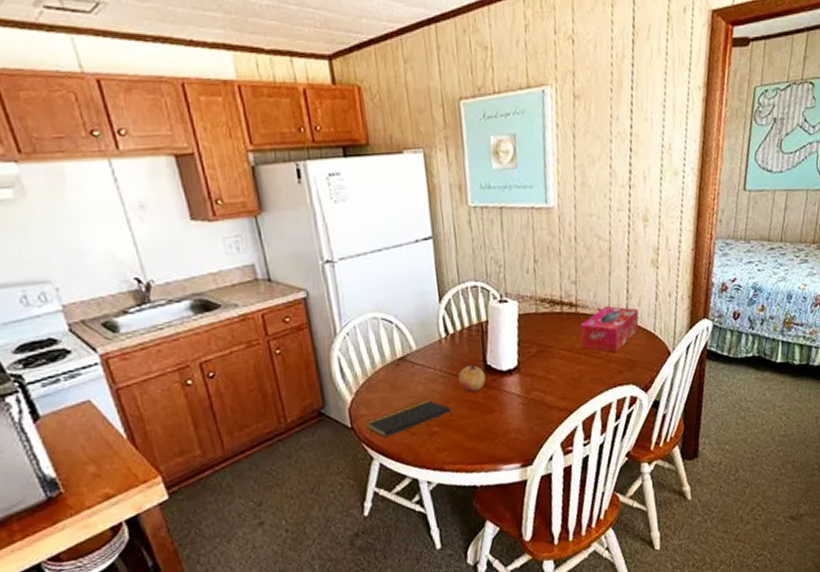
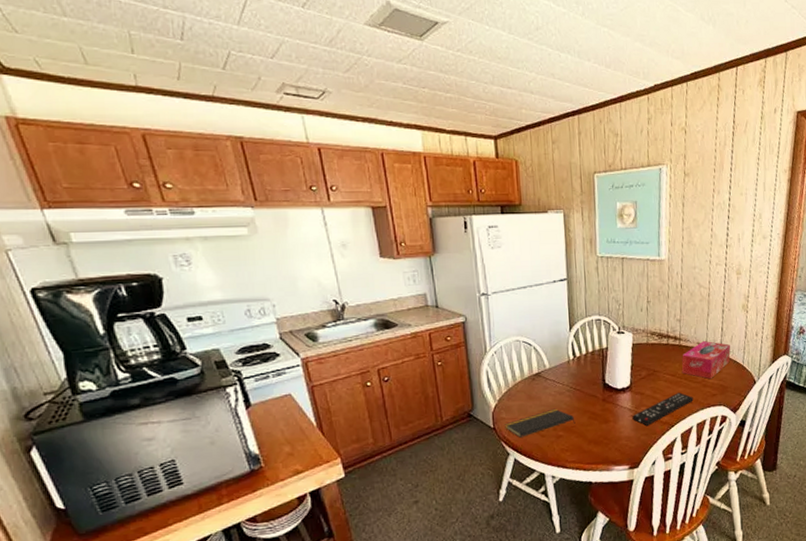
fruit: present [457,365,486,393] -> none [581,383,604,405]
remote control: none [522,371,596,415] -> present [632,392,693,426]

